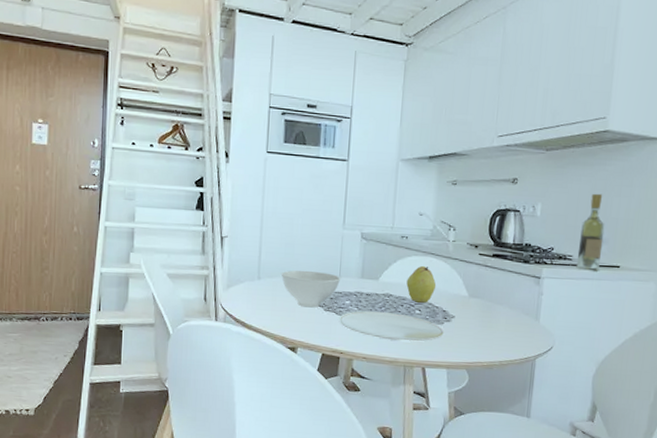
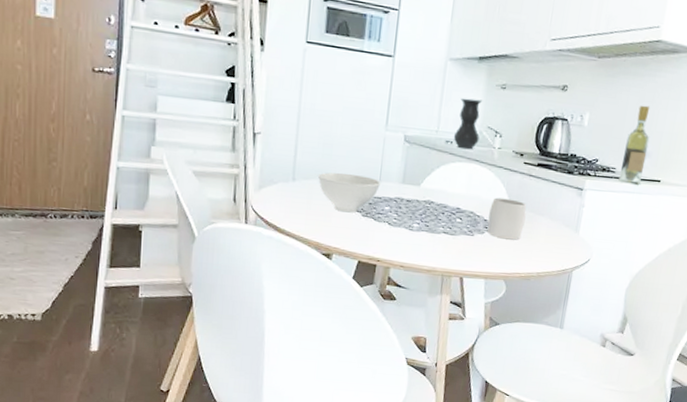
plate: present [338,311,445,342] -> none [376,217,485,251]
fruit: present [406,265,437,304] -> none [448,172,479,212]
vase: none [408,195,435,244] -> present [453,98,483,150]
mug: none [446,288,485,330] -> present [487,197,527,240]

